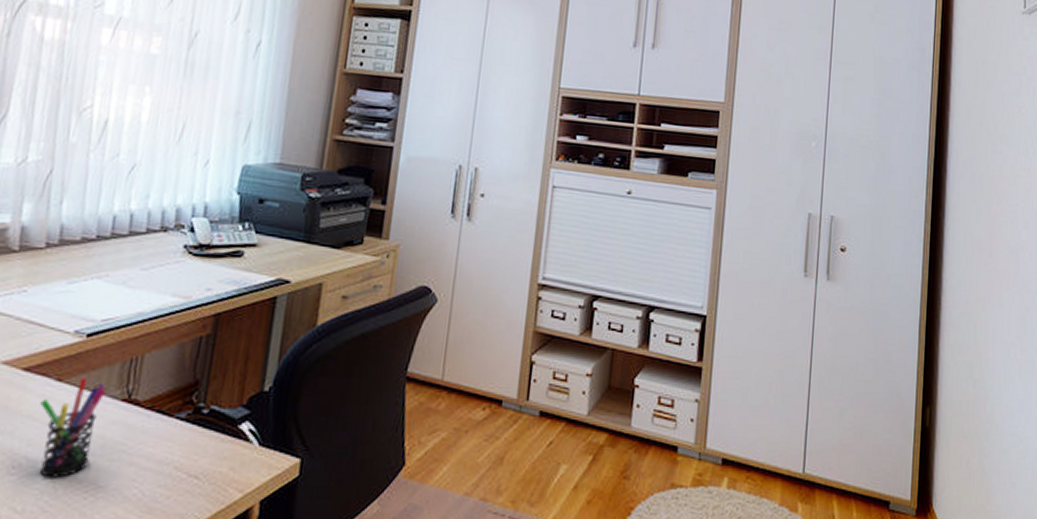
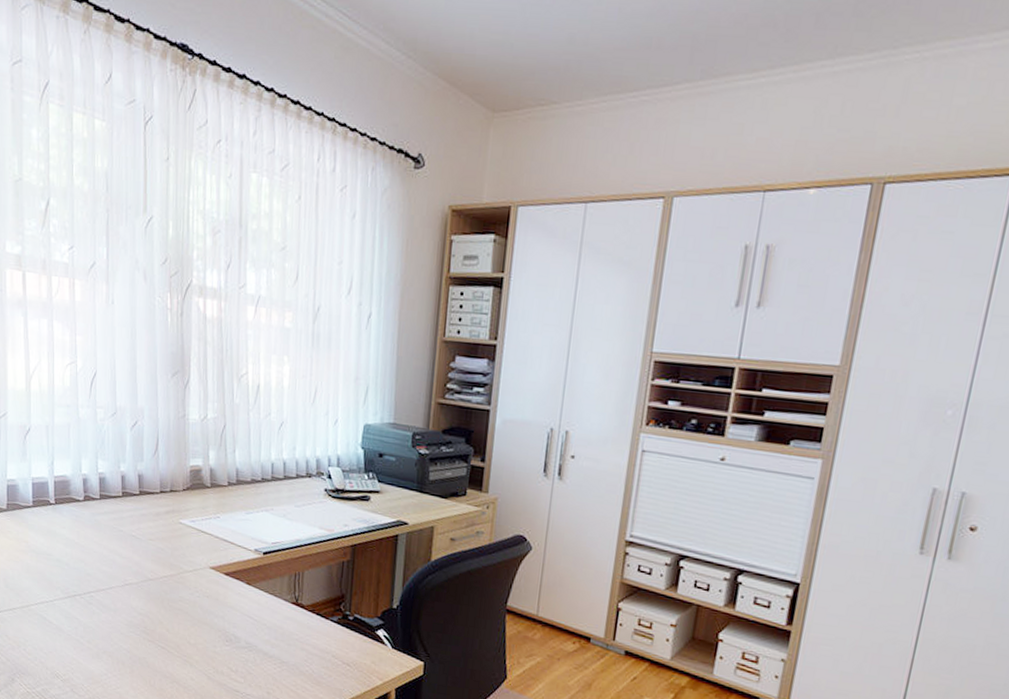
pen holder: present [39,377,107,478] -> none [238,583,281,652]

